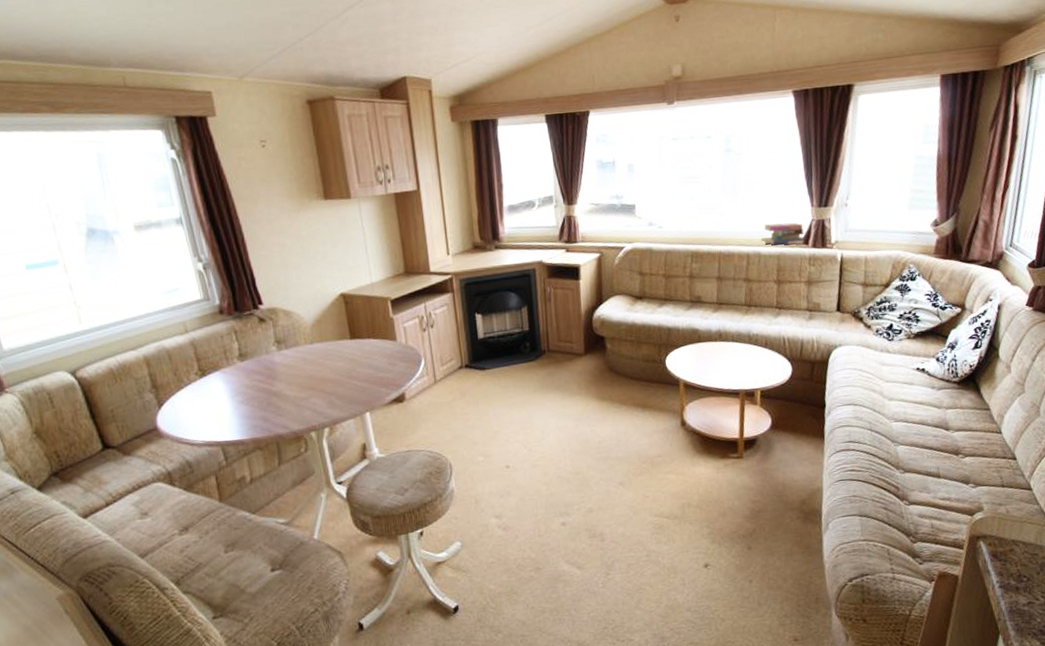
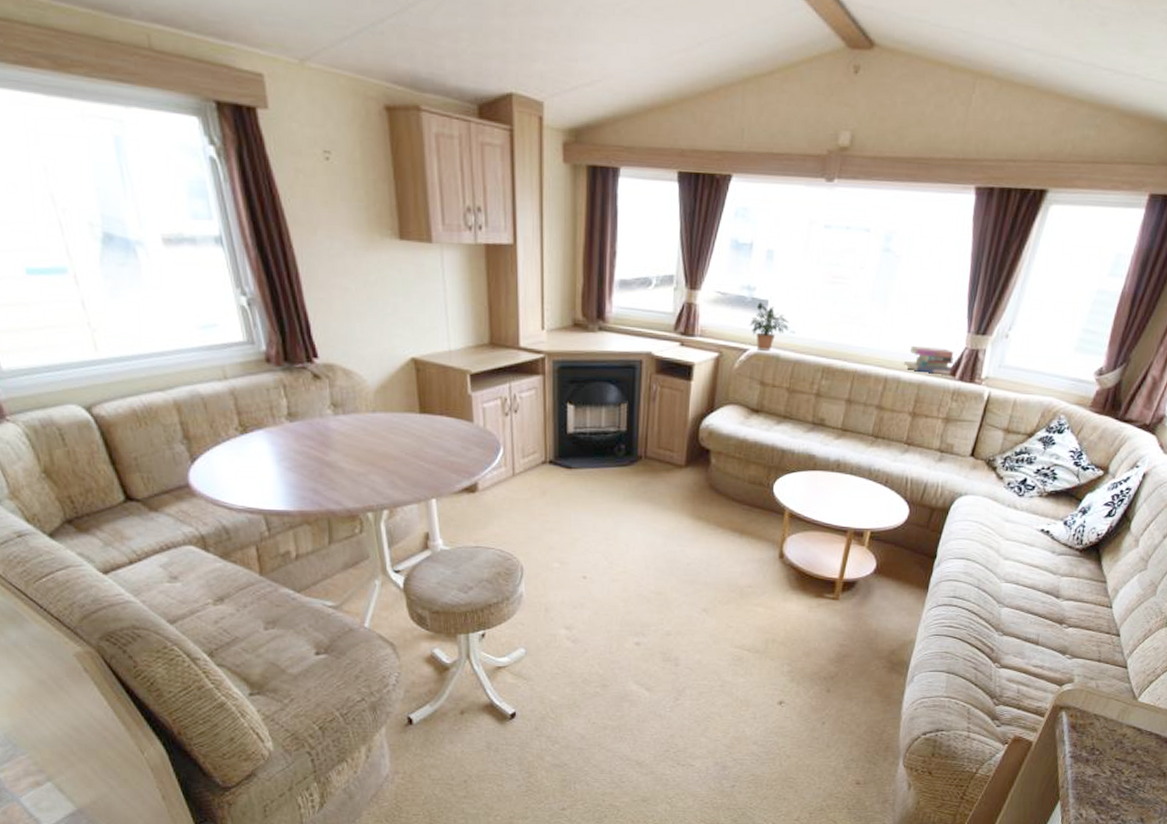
potted plant: none [622,207,657,247] -> present [749,302,789,351]

